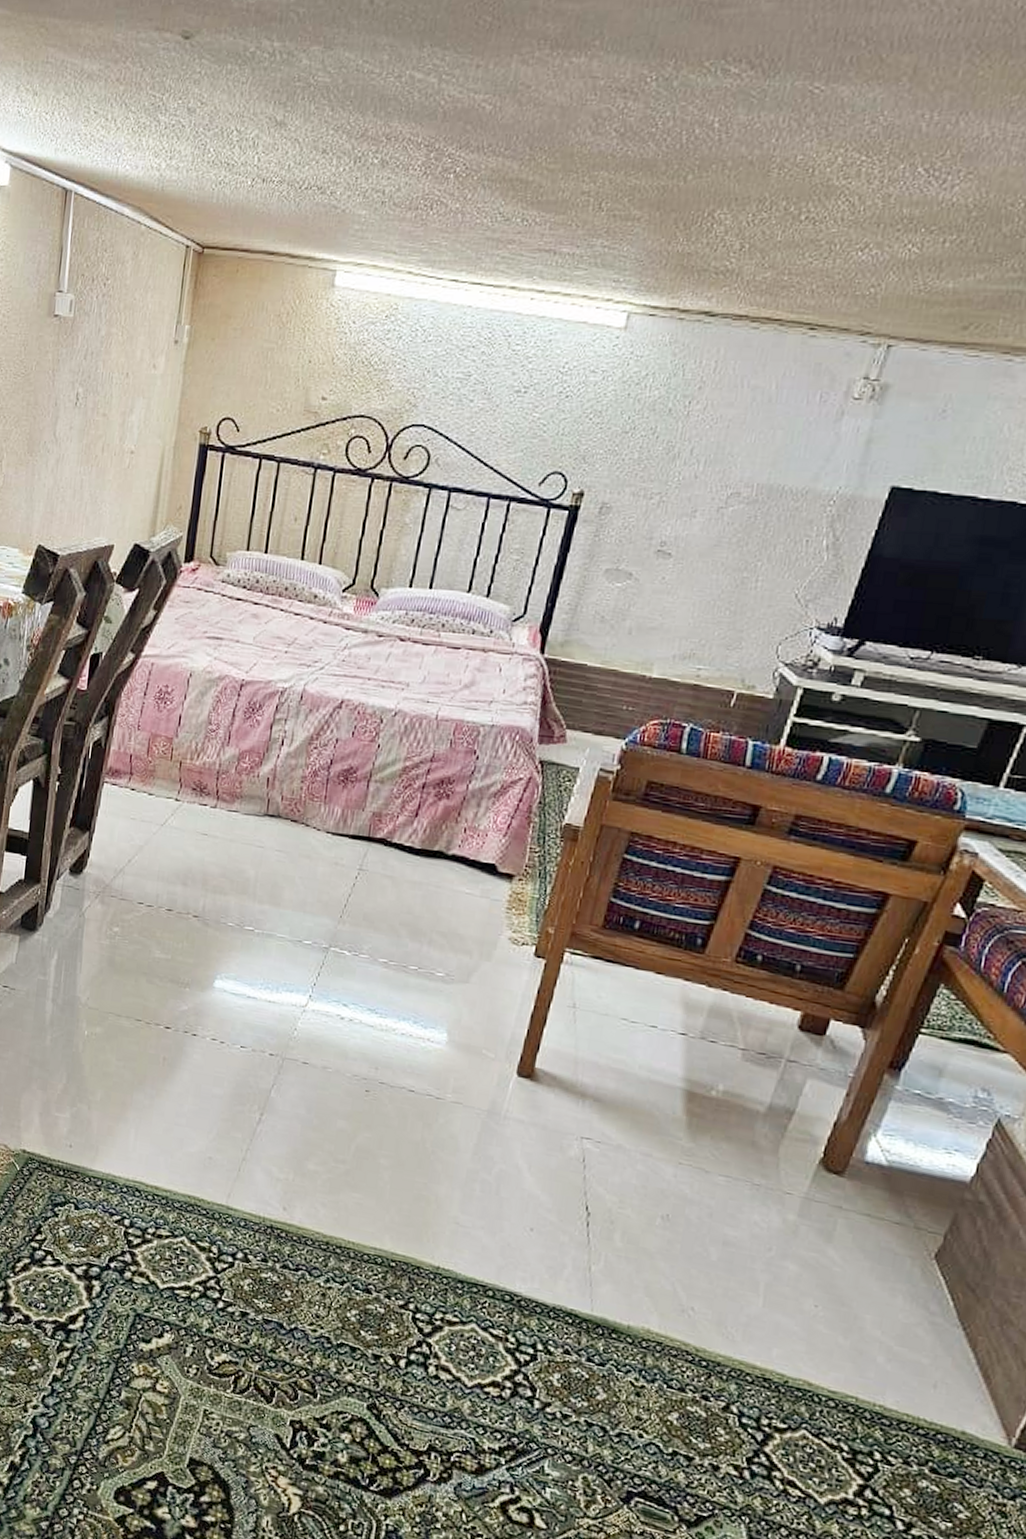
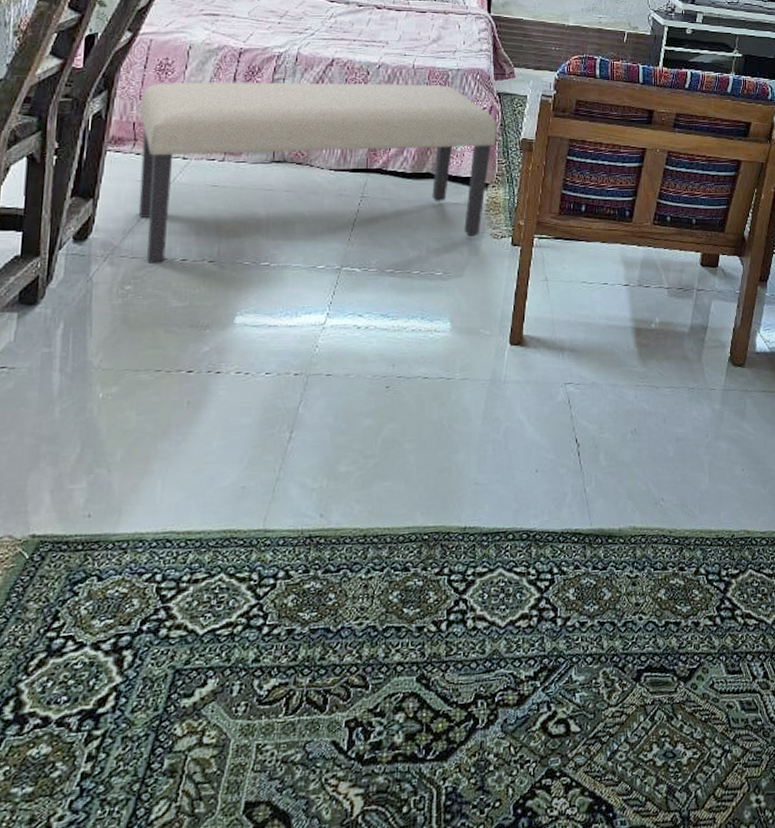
bench: none [129,713,534,938] -> present [138,82,497,263]

